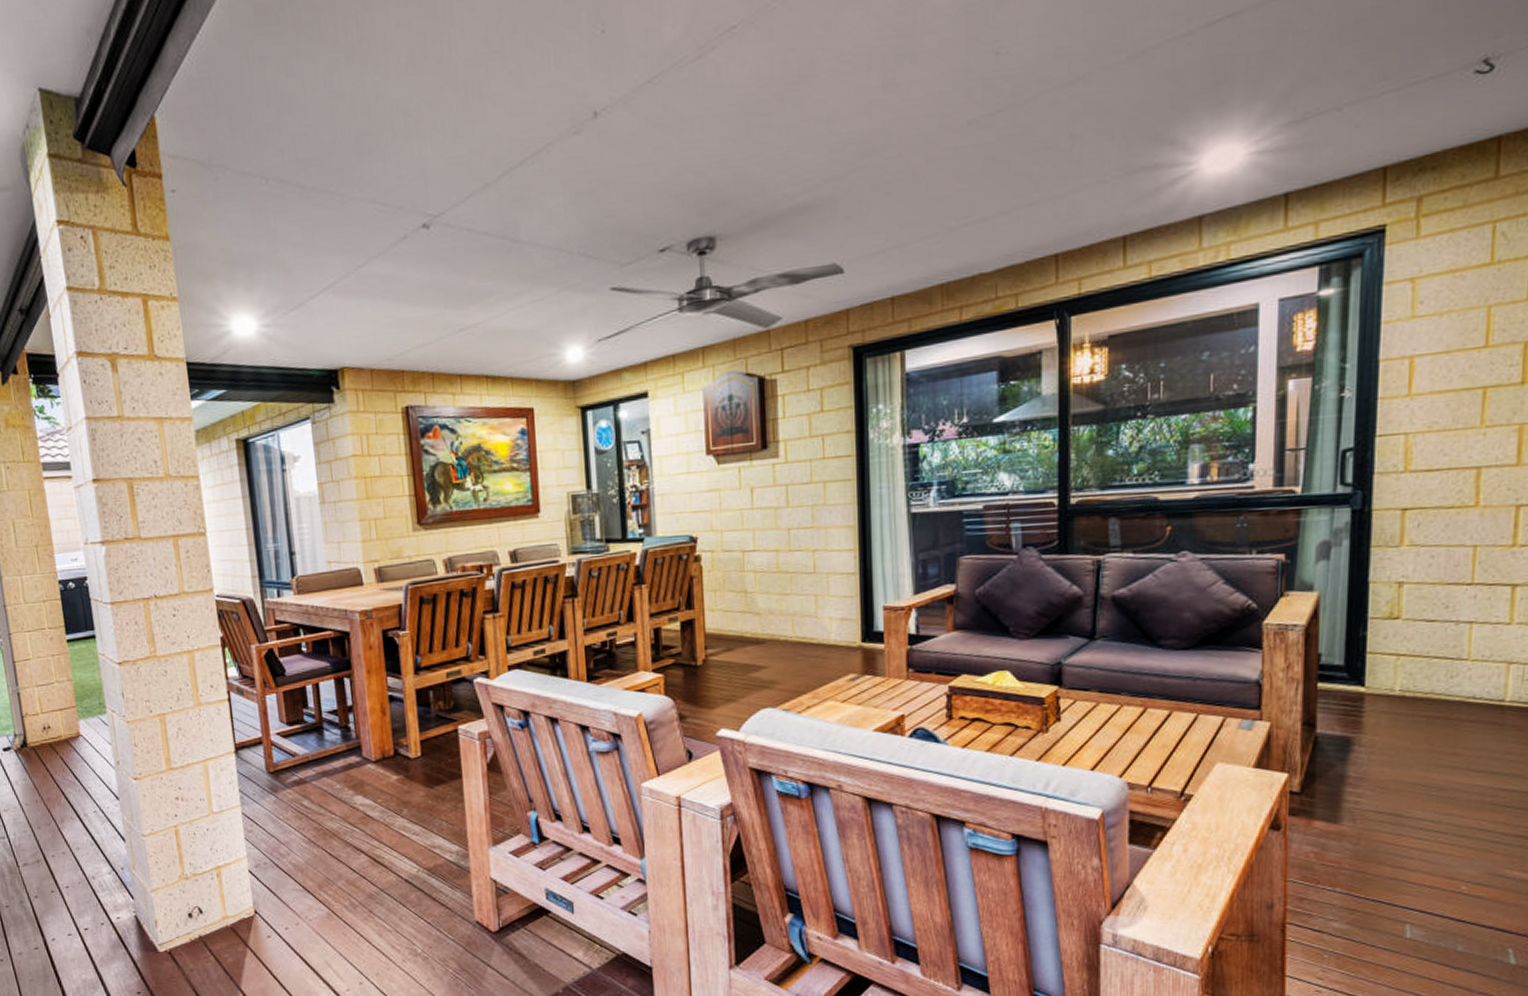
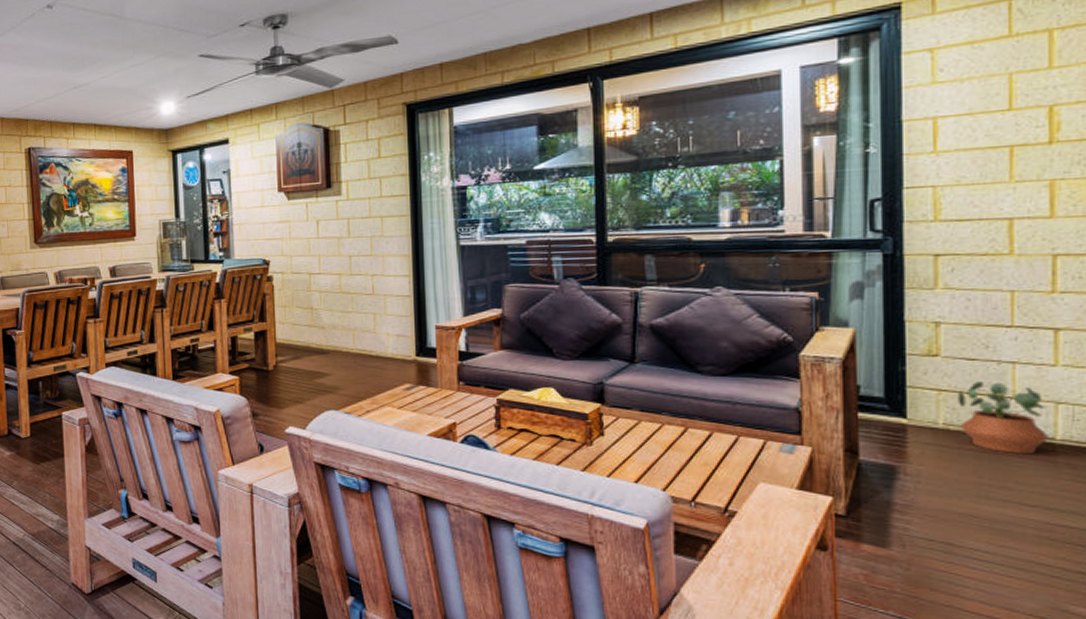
potted plant: none [1414,644,1499,718] -> present [957,382,1049,453]

